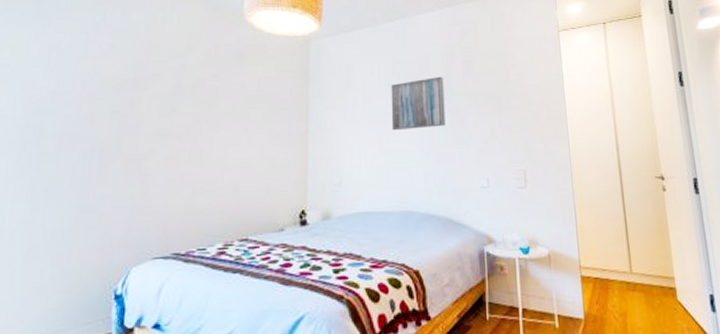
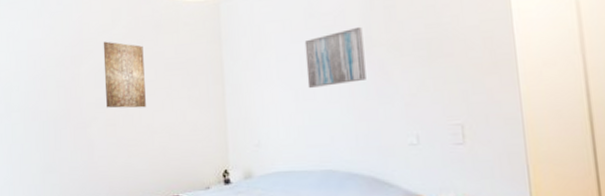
wall art: none [171,66,222,141] -> present [103,41,146,109]

